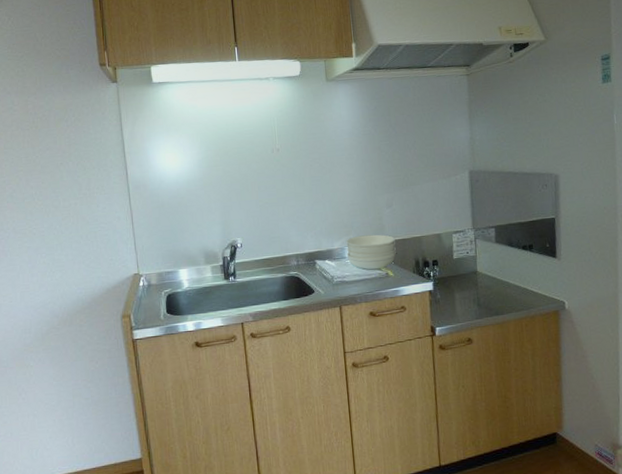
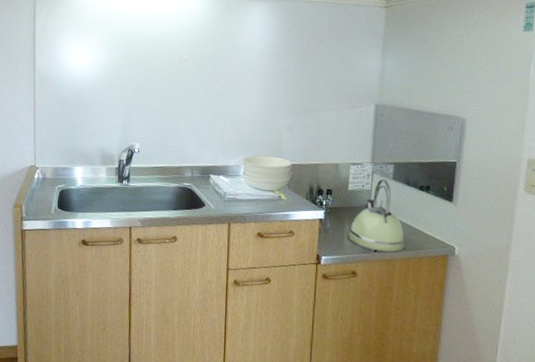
kettle: none [457,244,517,316] -> present [346,179,406,253]

